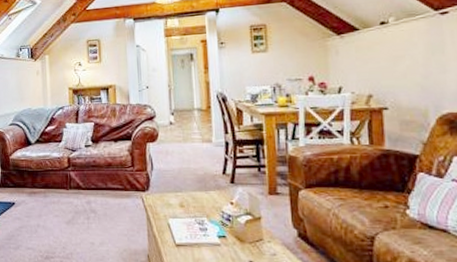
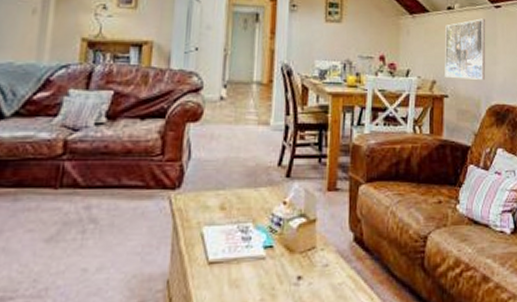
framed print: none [379,28,432,91] -> present [445,18,485,80]

